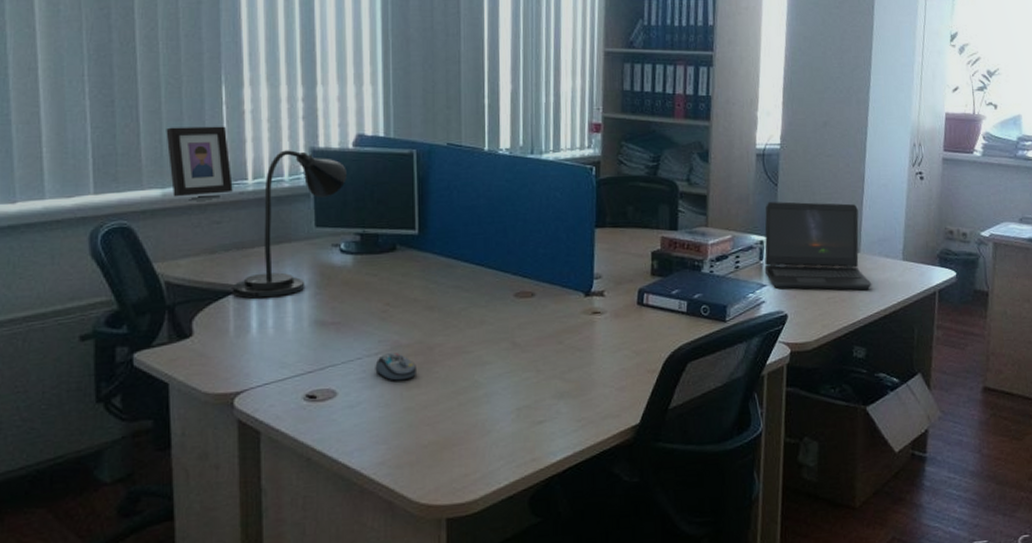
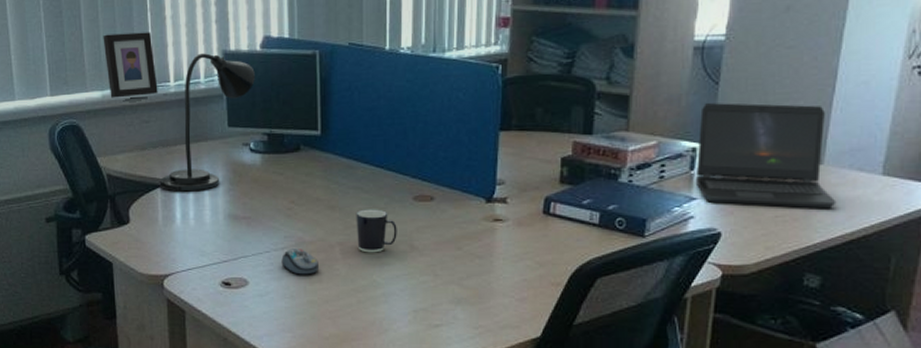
mug: none [456,307,499,353] -> present [356,209,397,253]

